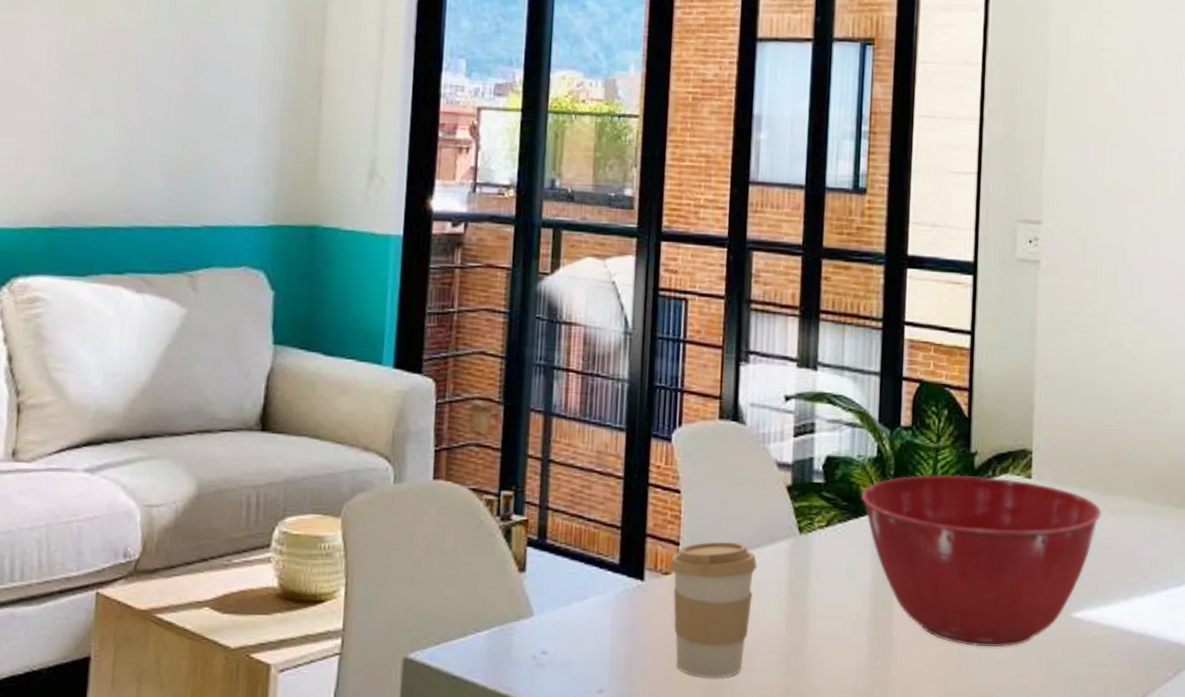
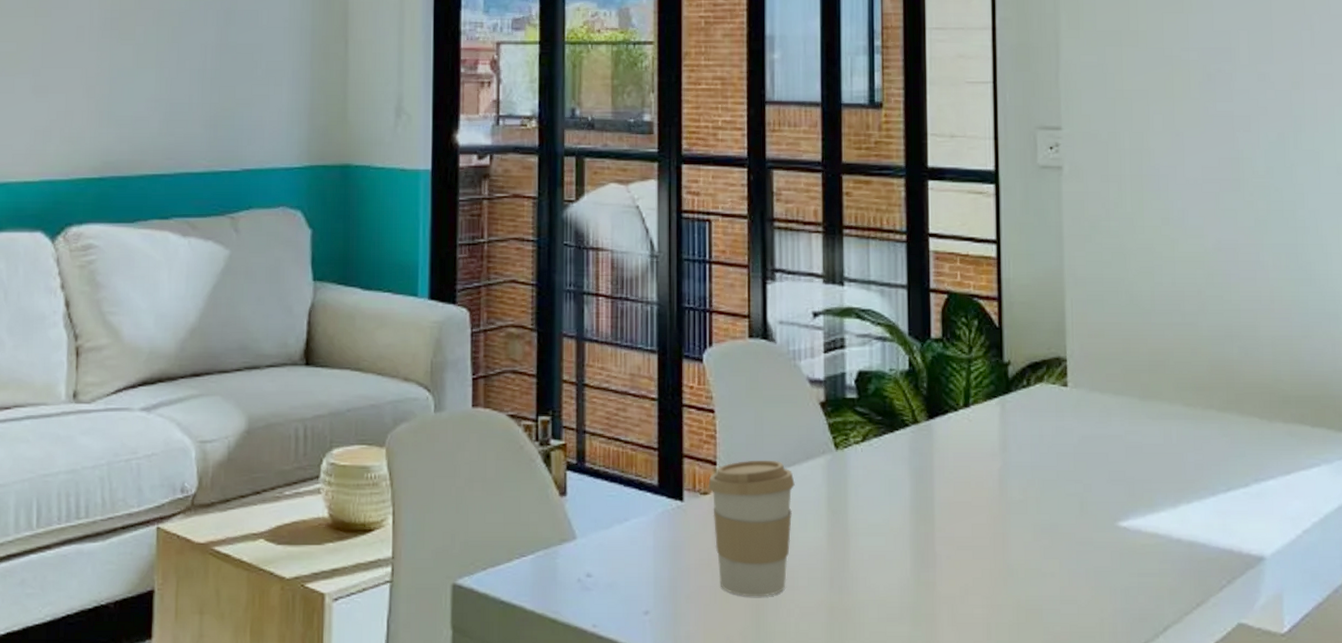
mixing bowl: present [861,474,1102,647] -> none [895,385,1143,559]

